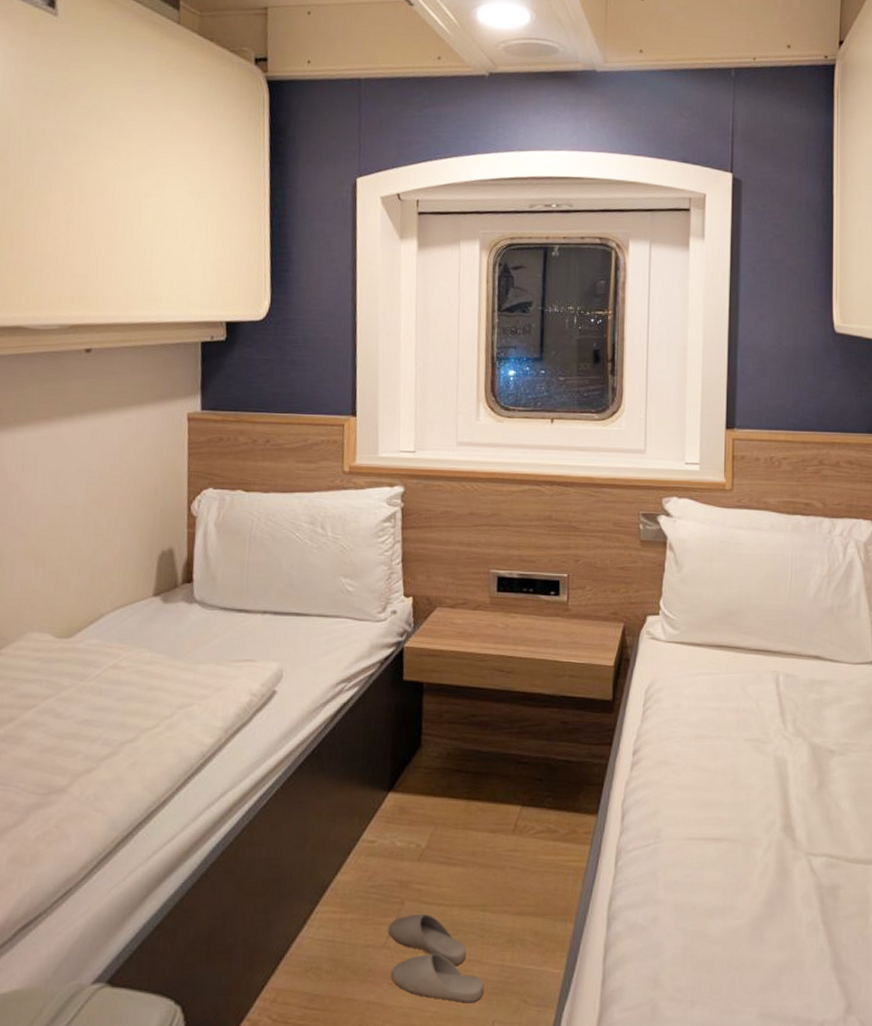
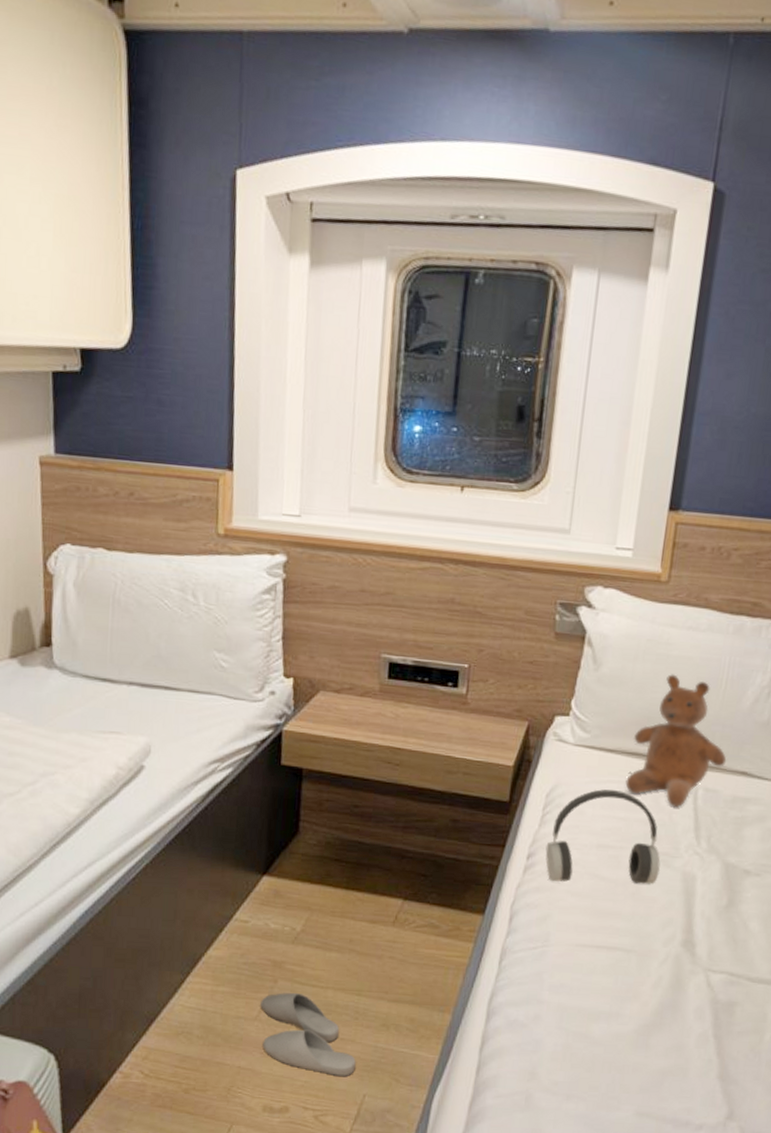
headphones: none [649,682,754,777] -> present [545,789,661,885]
teddy bear: none [714,571,801,695] -> present [625,674,727,808]

